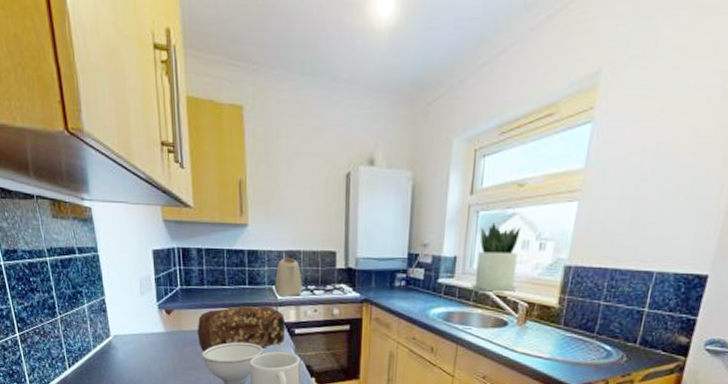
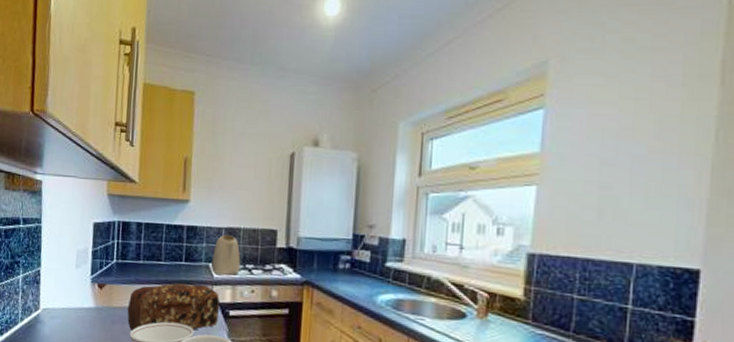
planter: present [470,222,521,293] -> none [422,205,477,281]

